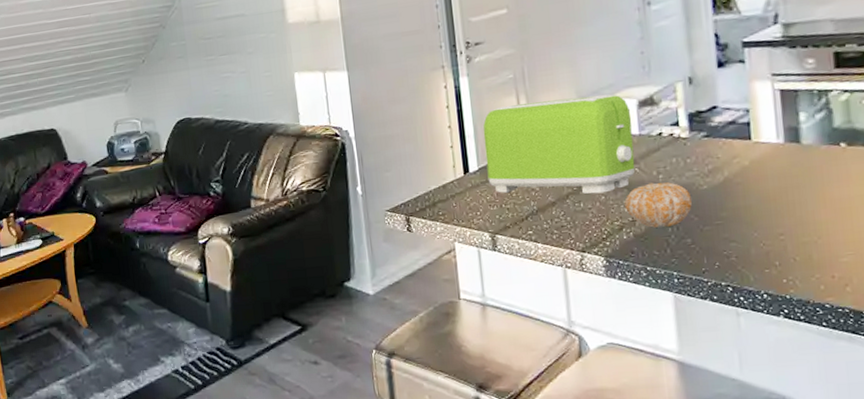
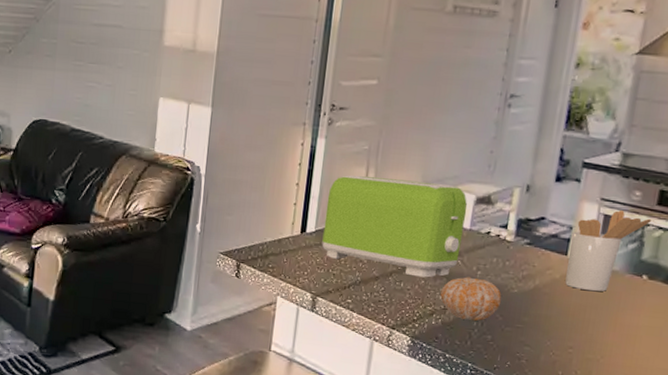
utensil holder: none [750,82,834,172] -> present [565,210,652,291]

